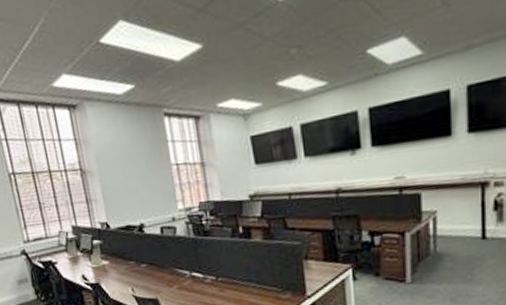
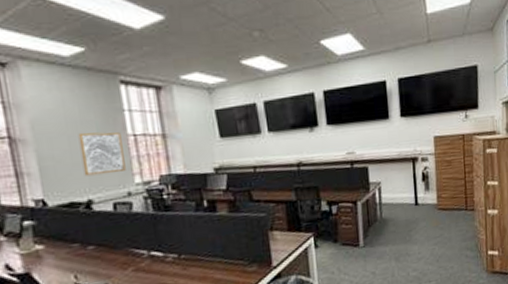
wall art: none [131,162,170,203] -> present [78,132,126,177]

